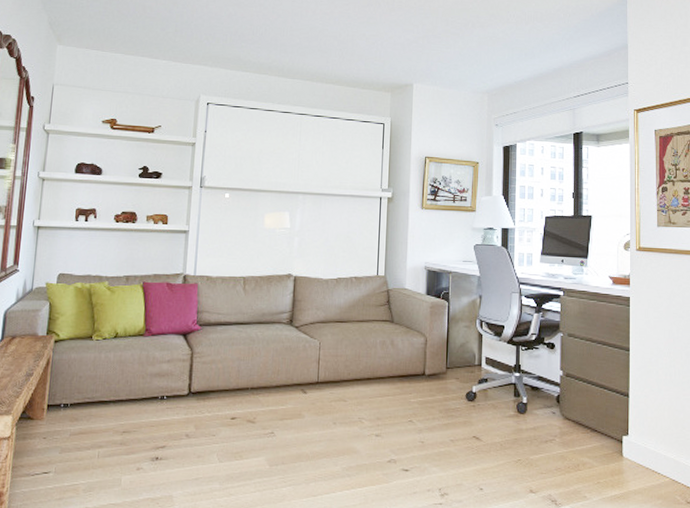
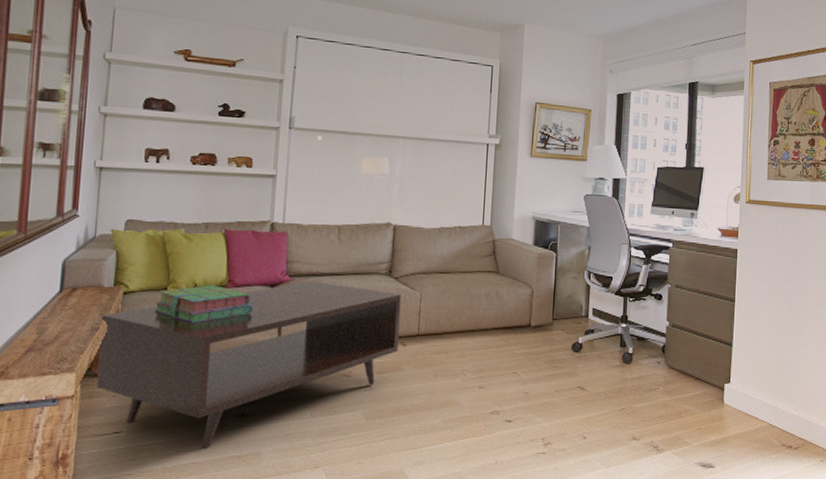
coffee table: none [29,329,302,490] -> present [96,280,402,448]
stack of books: none [80,334,168,370] -> present [154,285,254,323]

